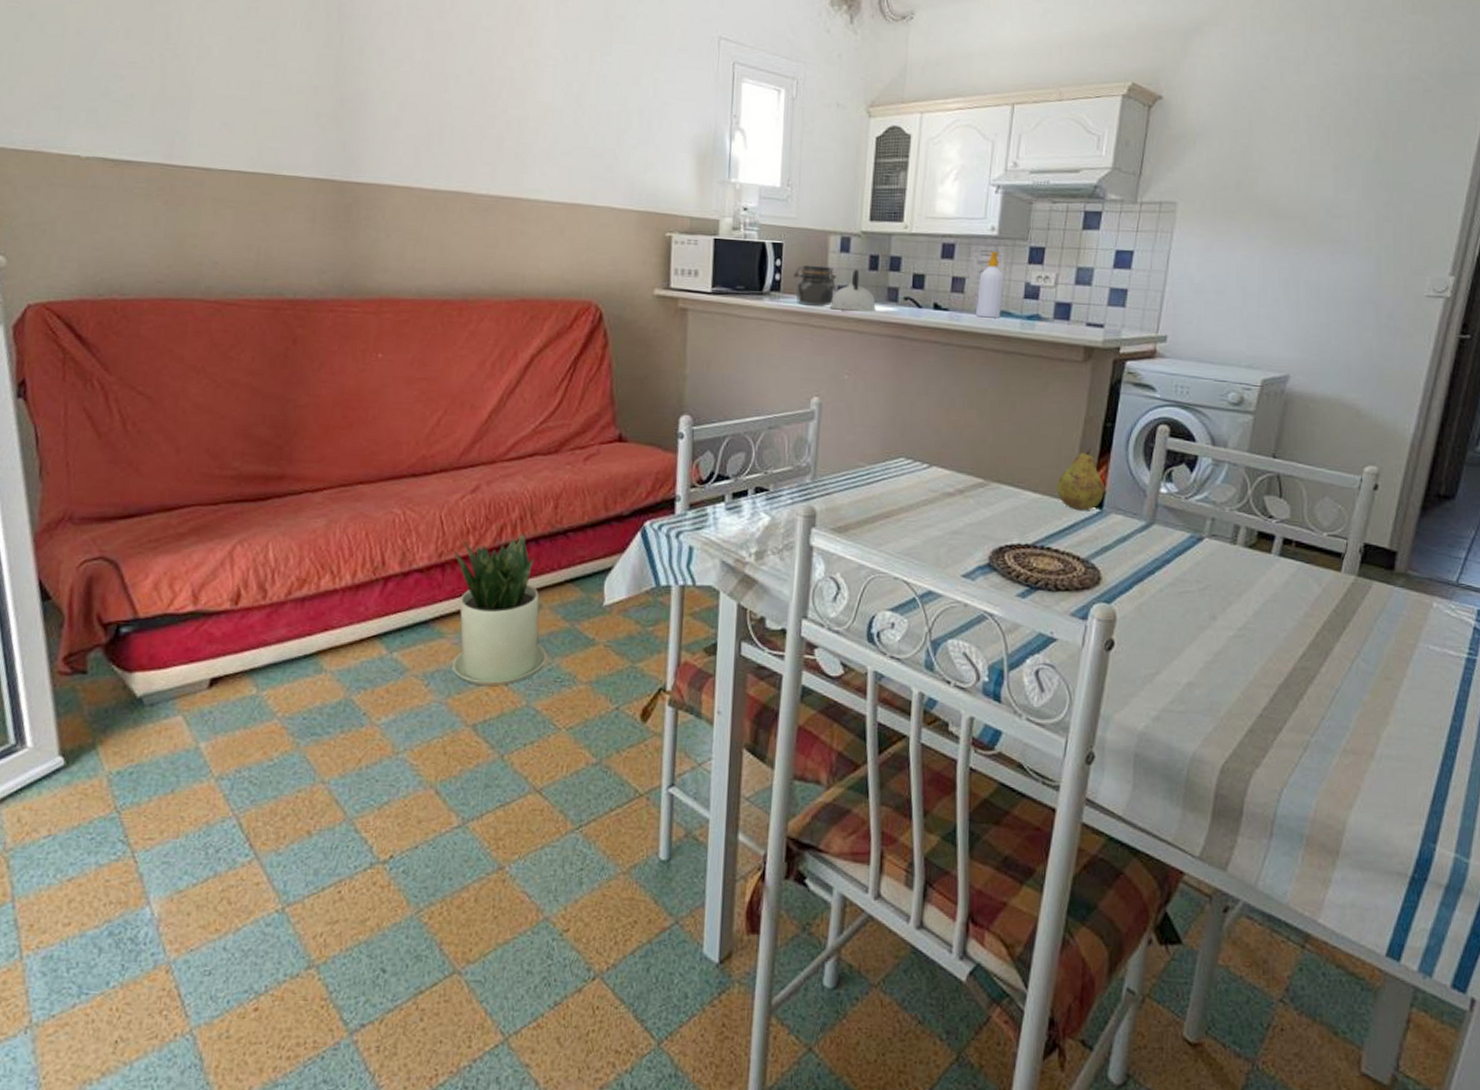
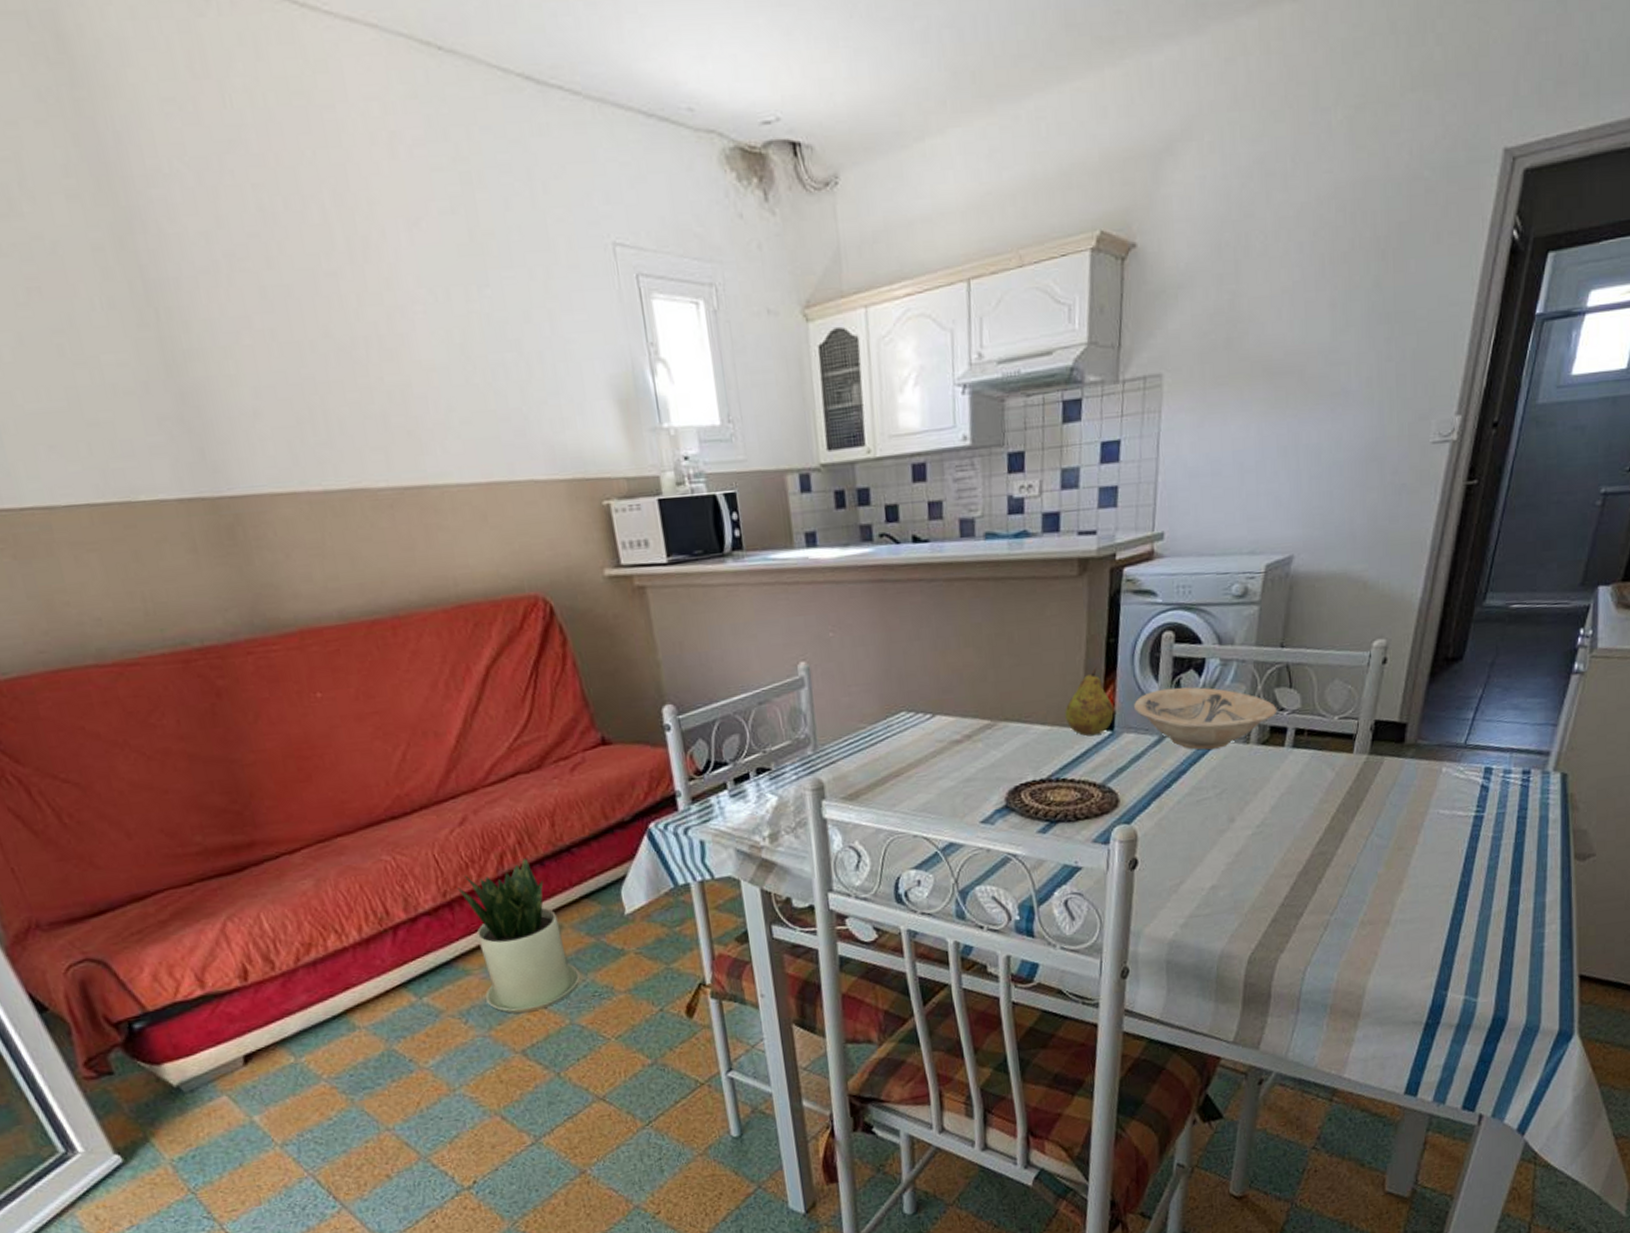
jar: present [794,264,837,308] -> none [754,511,805,562]
kettle: present [829,269,876,312] -> none [800,510,851,561]
soap bottle: present [975,251,1003,318] -> none [957,464,986,544]
bowl: none [1125,477,1266,544] -> present [1134,687,1277,750]

